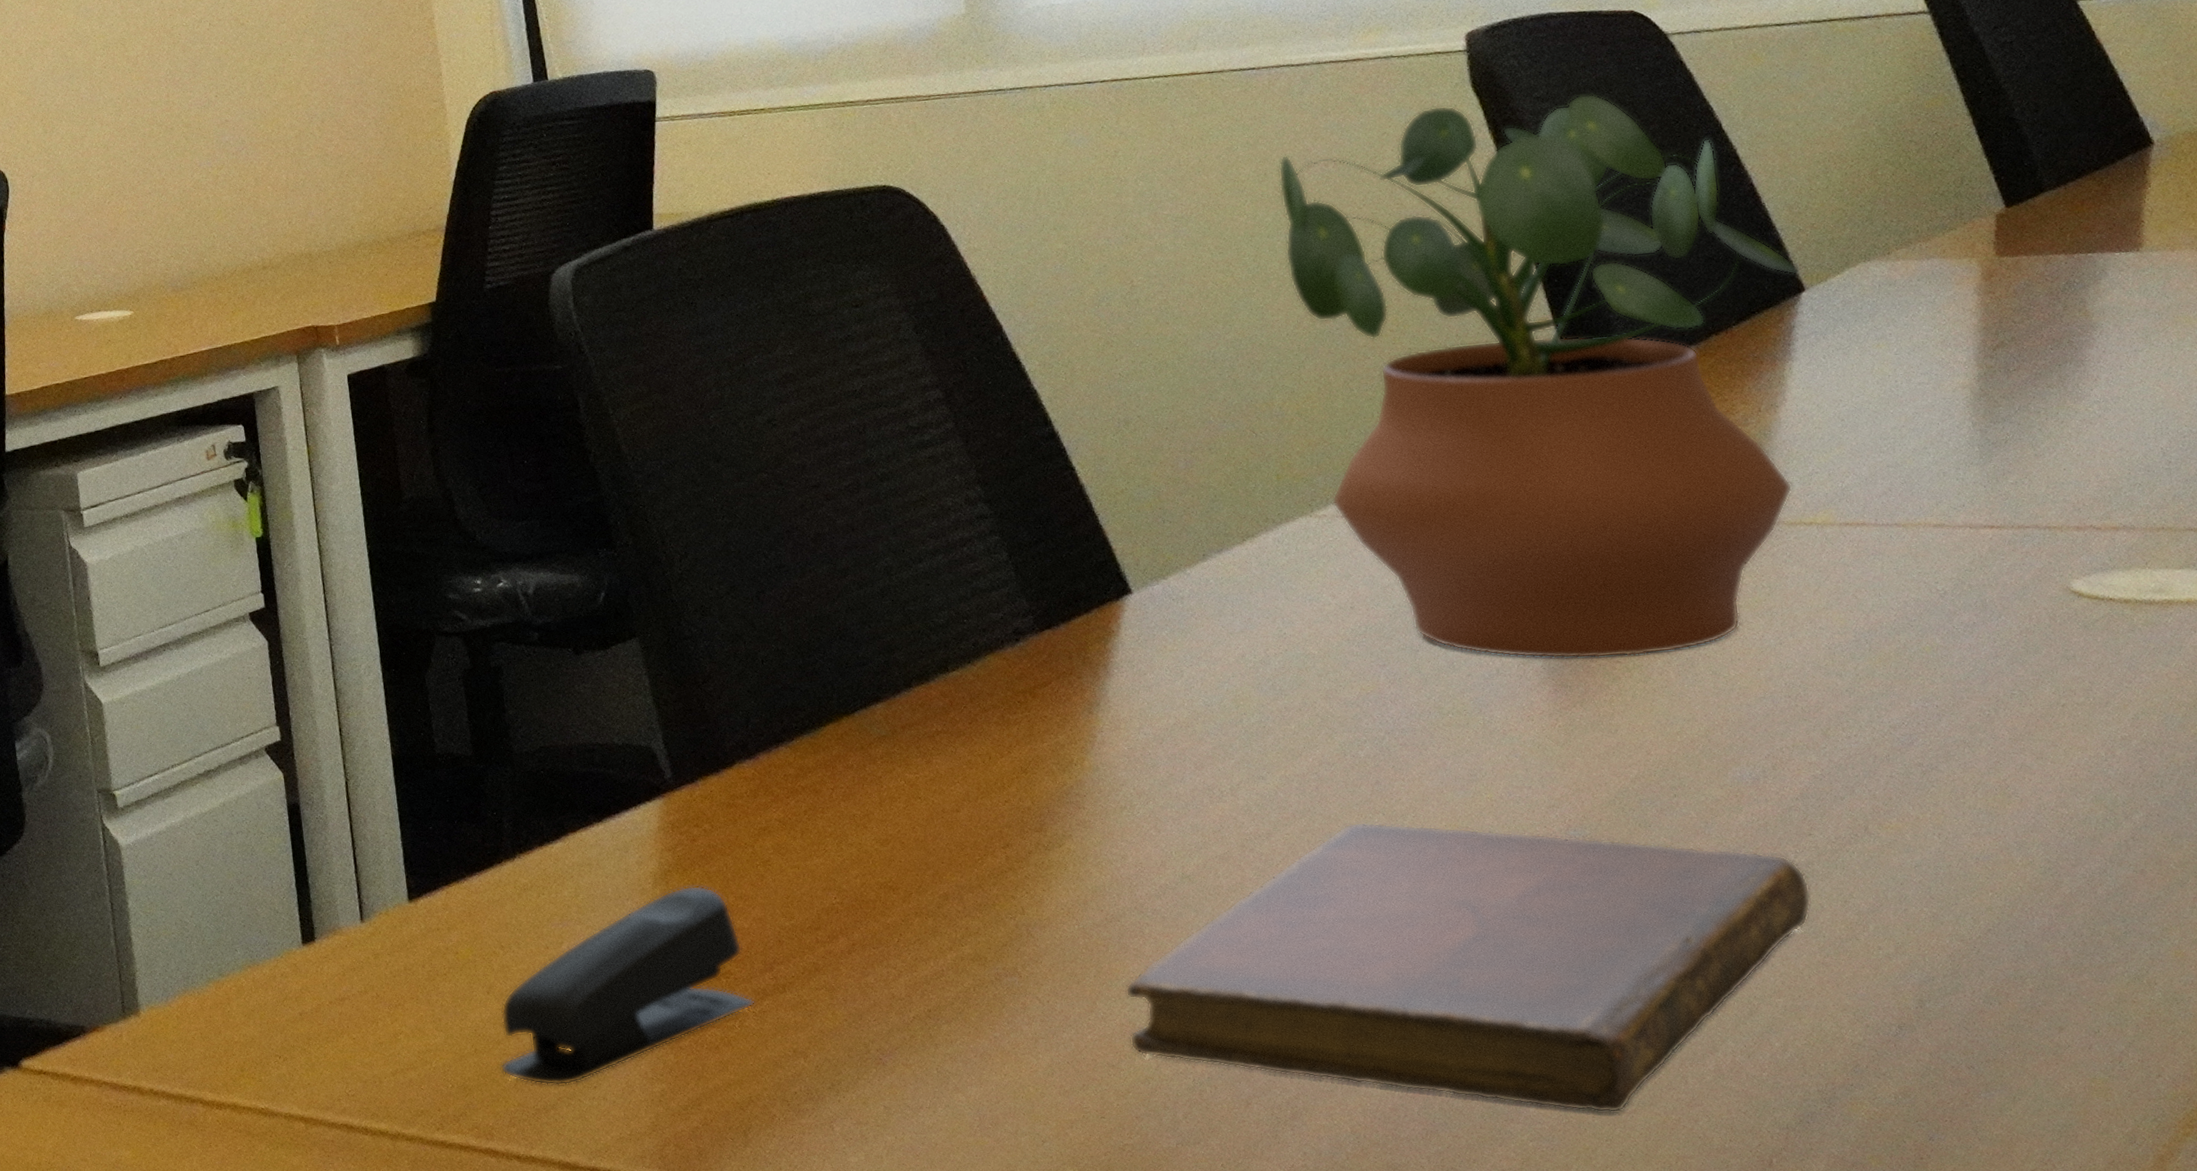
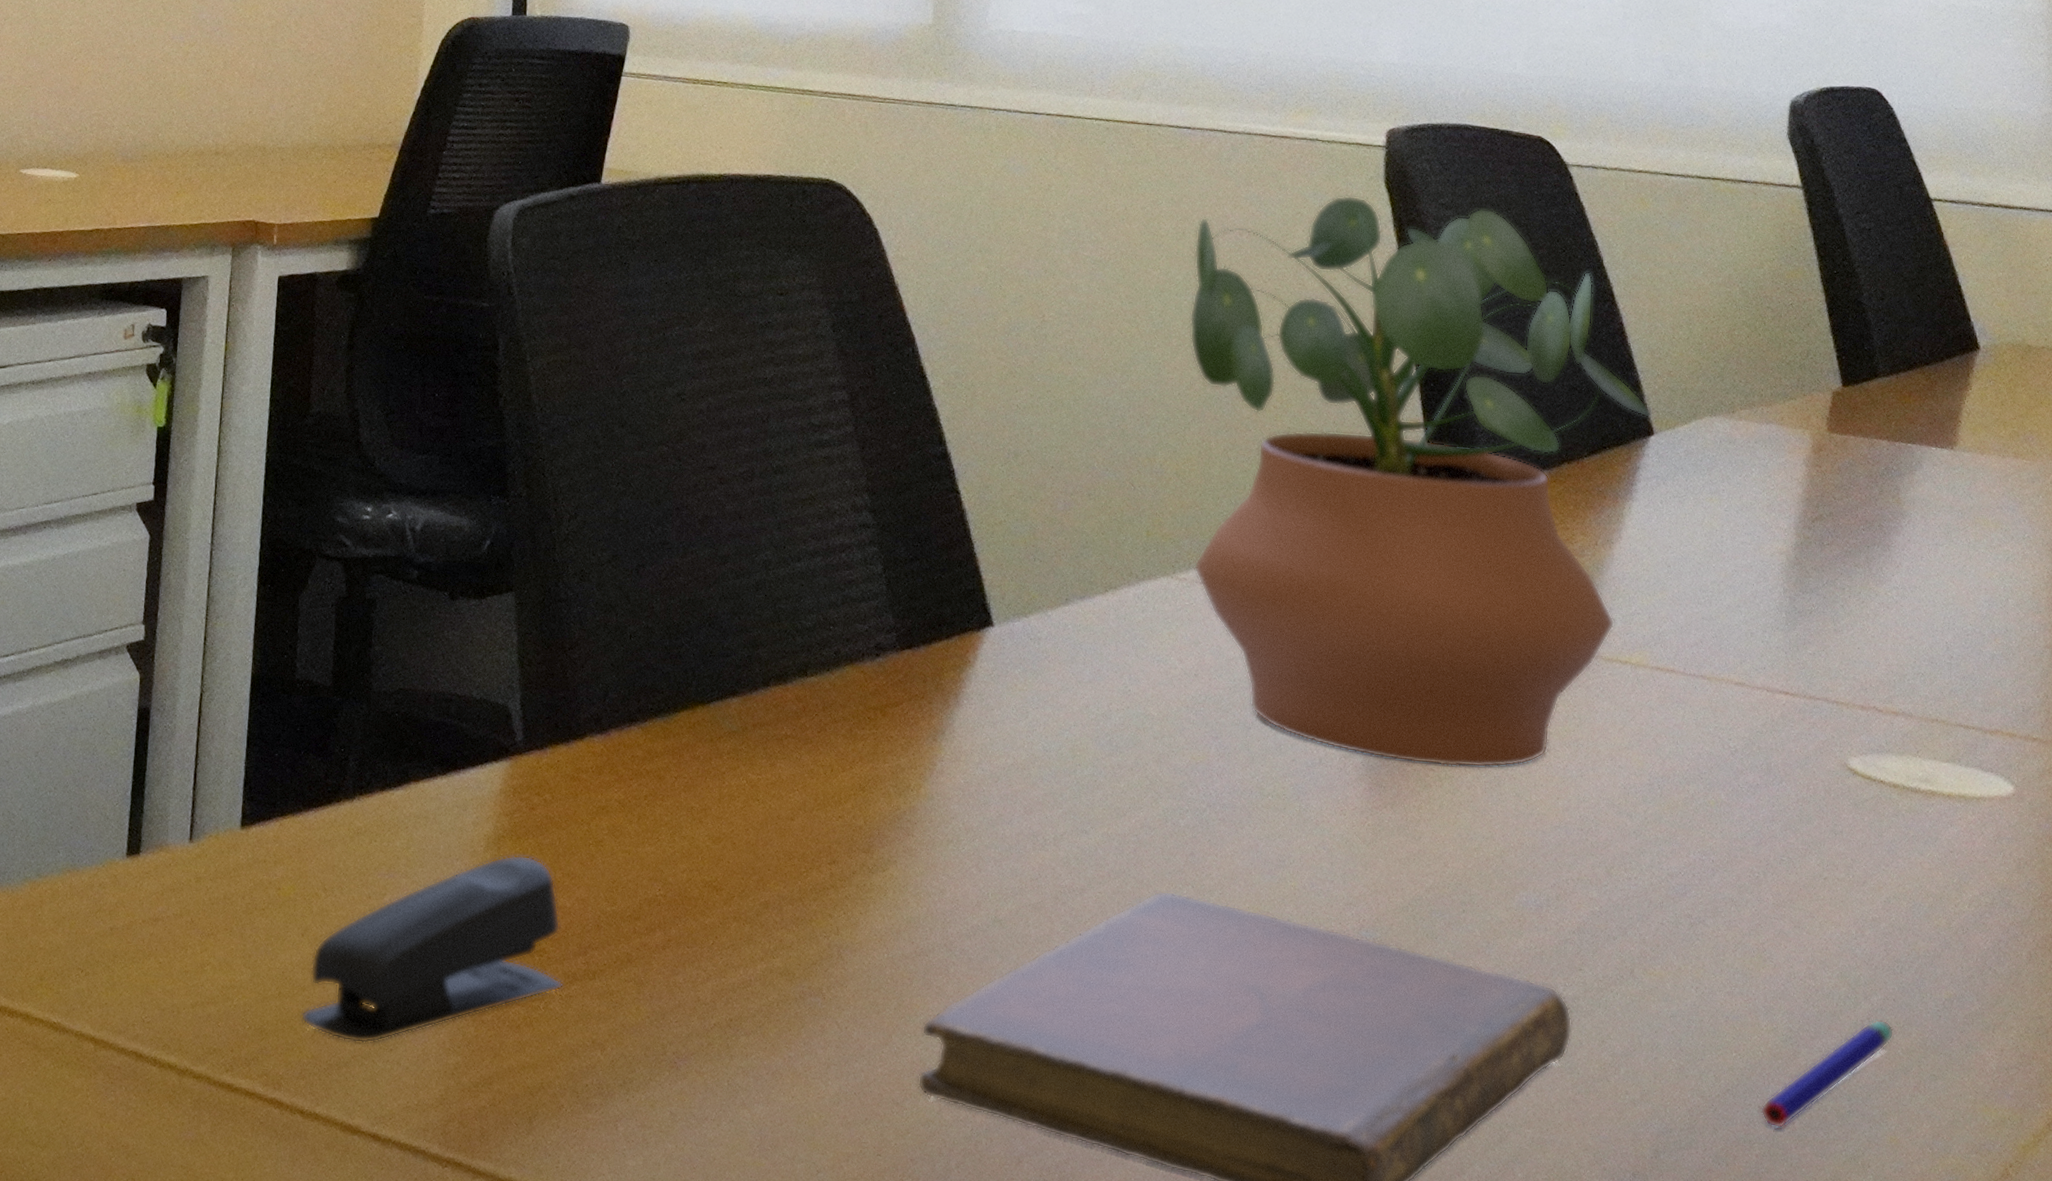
pen: none [2027,836,2164,961] -> present [1760,1019,1895,1129]

